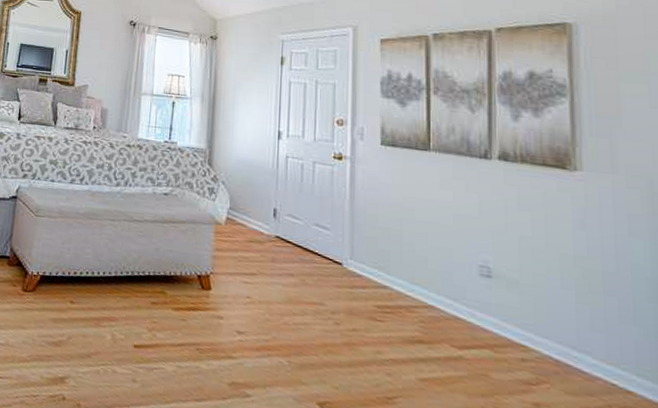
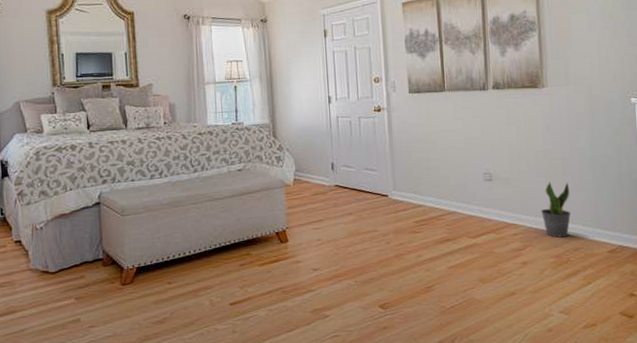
potted plant: none [566,298,617,385] -> present [541,181,571,238]

